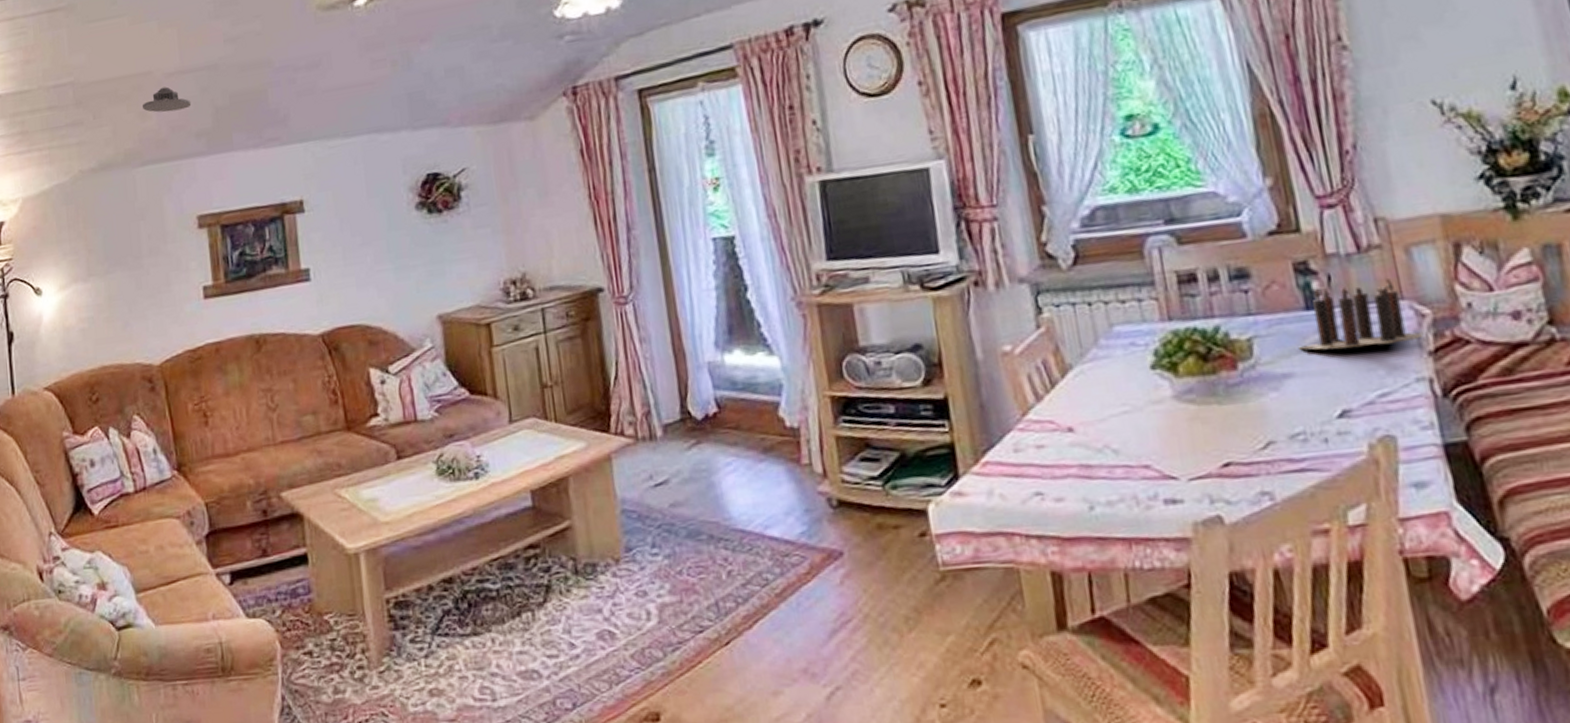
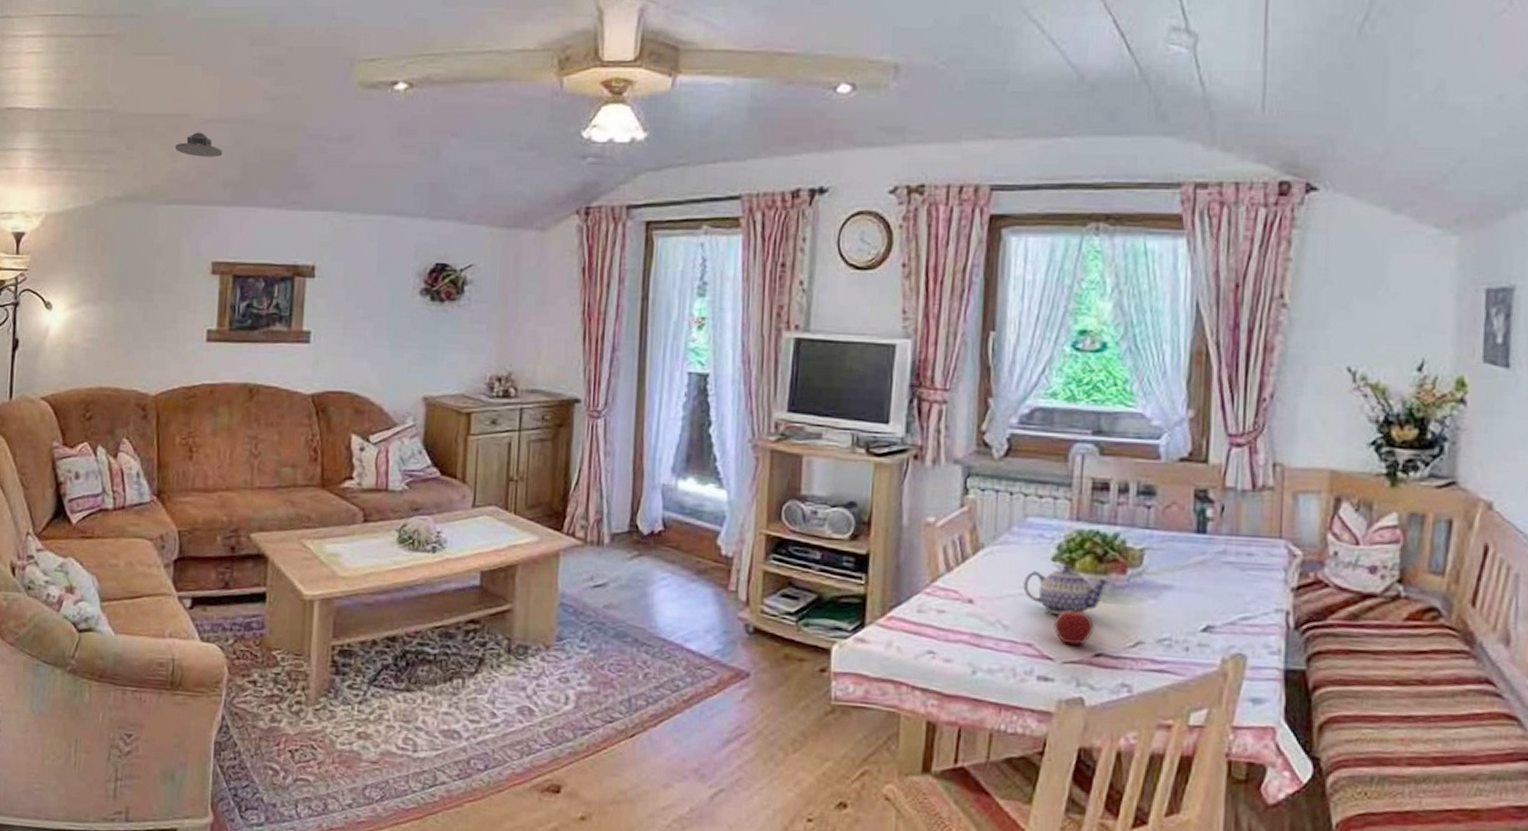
teapot: none [1124,369,1222,428] -> present [1023,564,1111,615]
apple: none [1168,416,1216,460] -> present [1054,607,1095,646]
candle: present [1299,279,1424,350] -> none [1183,515,1291,576]

